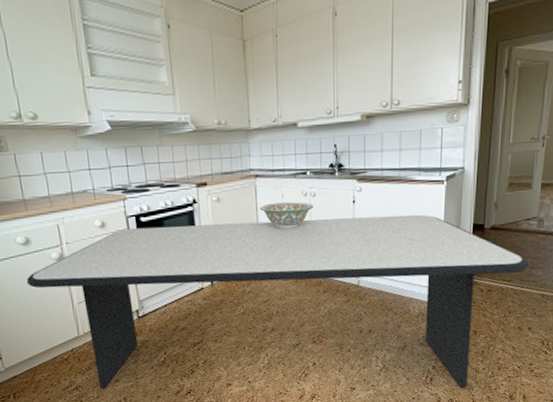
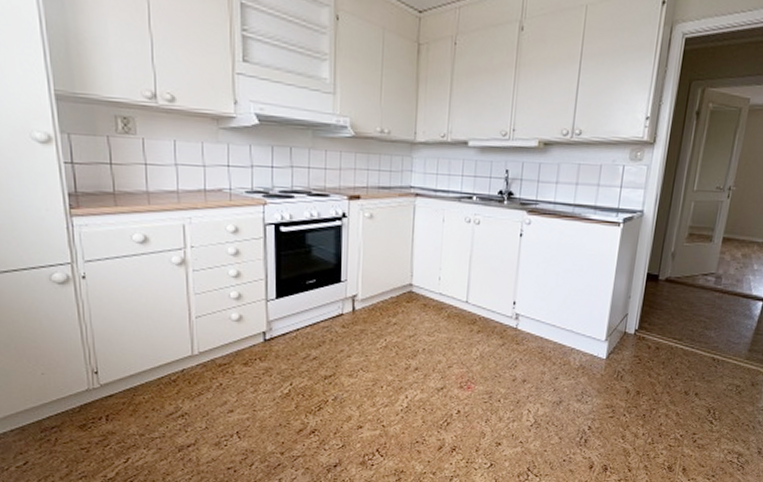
dining table: present [26,214,529,389] -> none [138,237,703,454]
decorative bowl: present [260,202,313,229] -> none [417,227,476,257]

